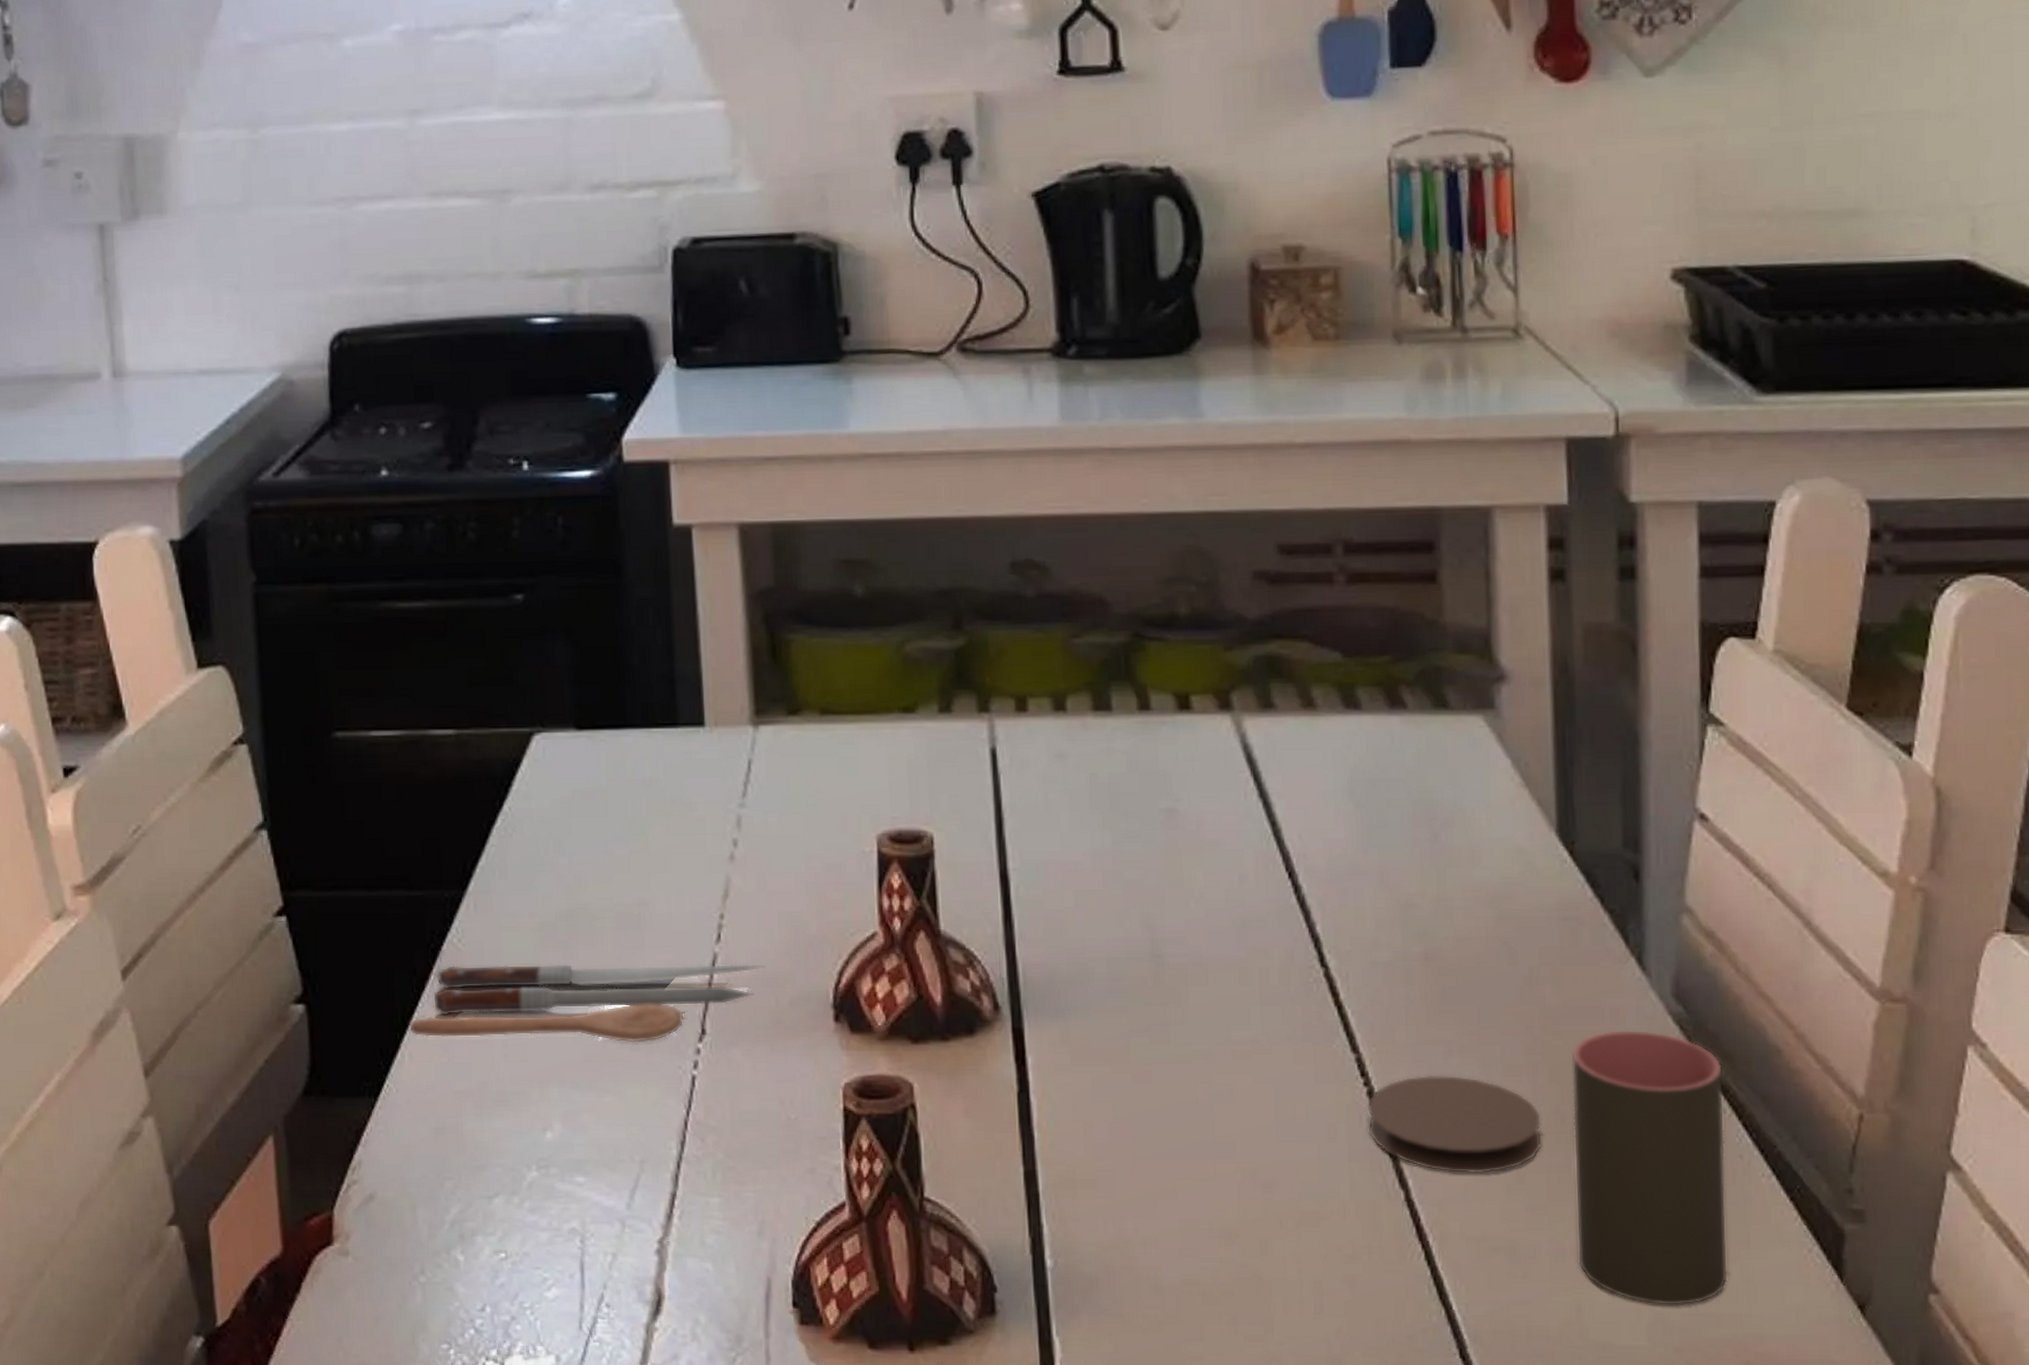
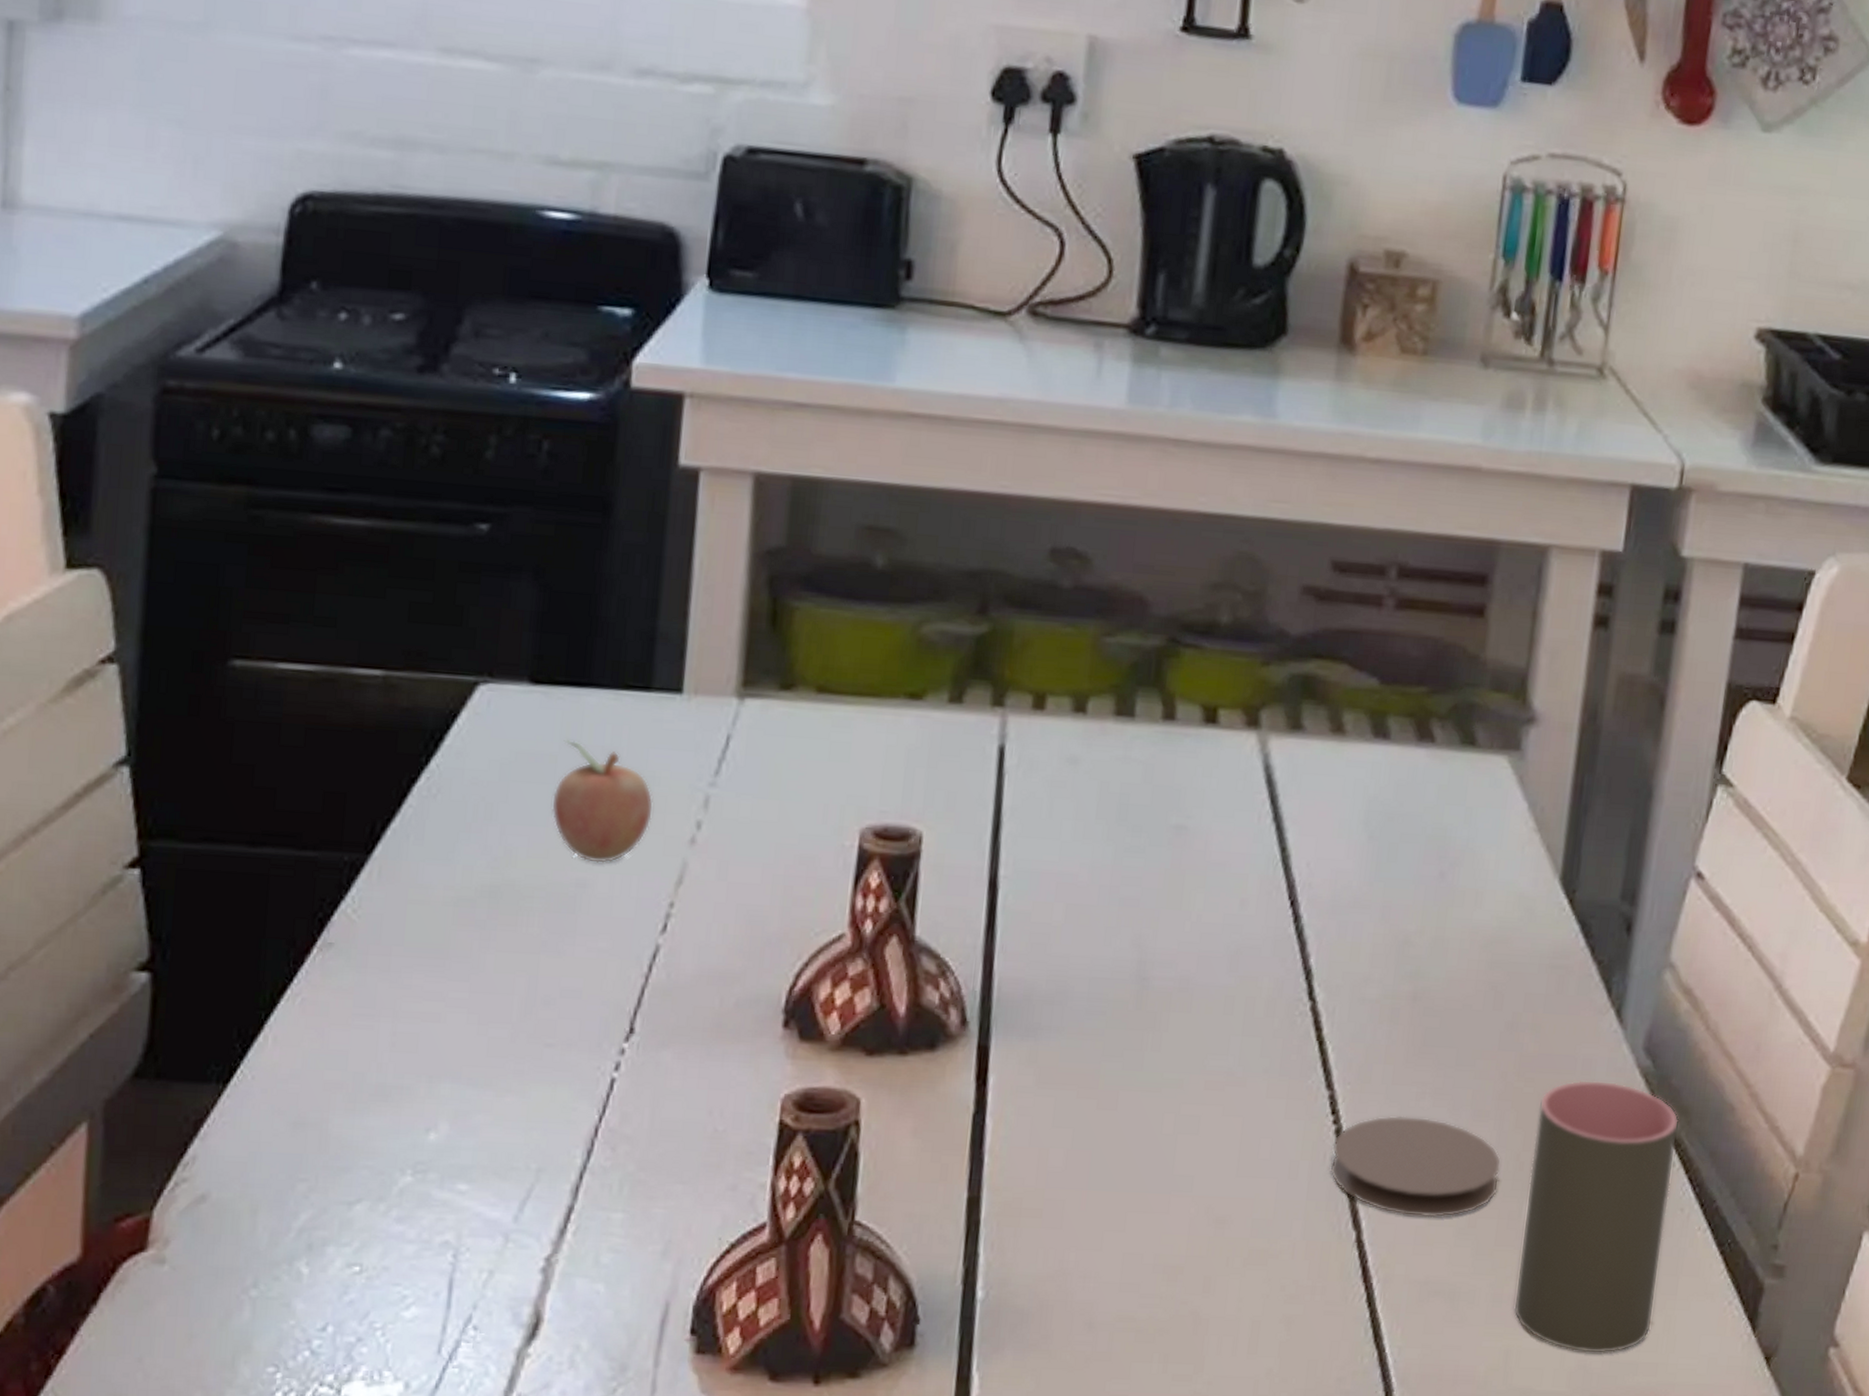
spoon: present [408,964,766,1043] -> none [277,939,714,1039]
fruit: none [607,777,695,883] -> present [551,740,654,863]

